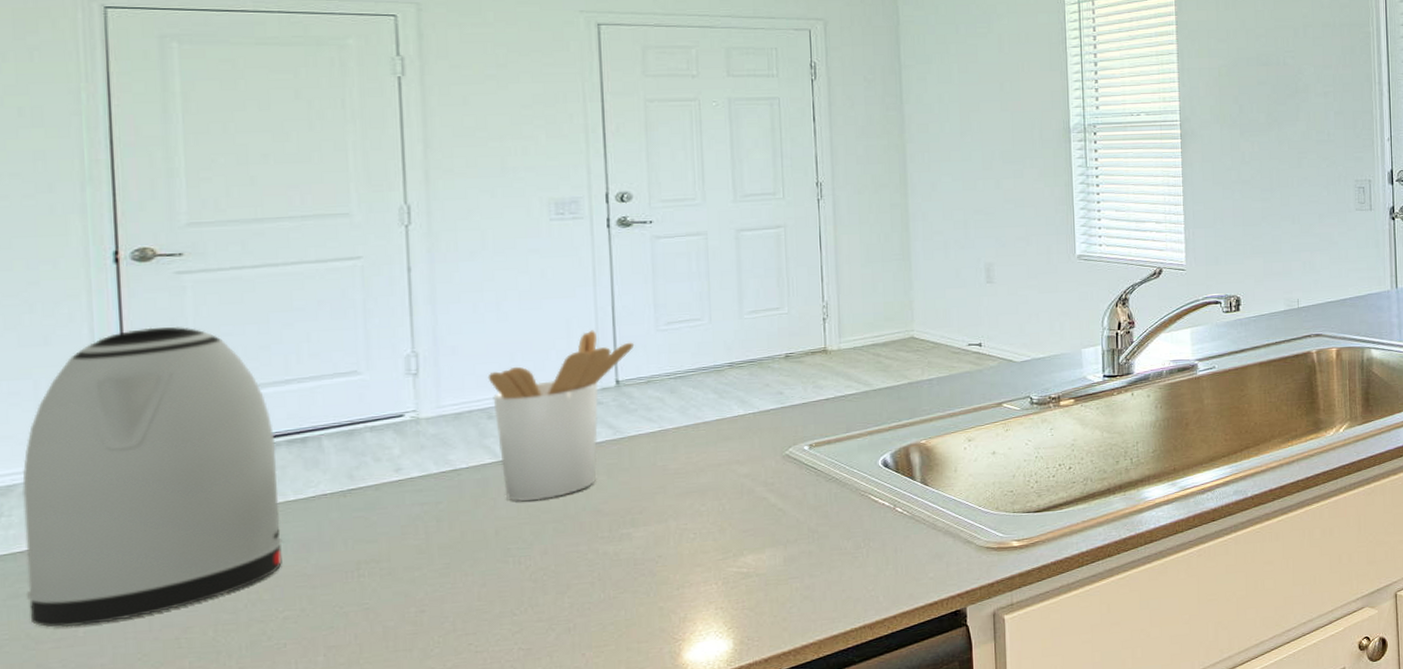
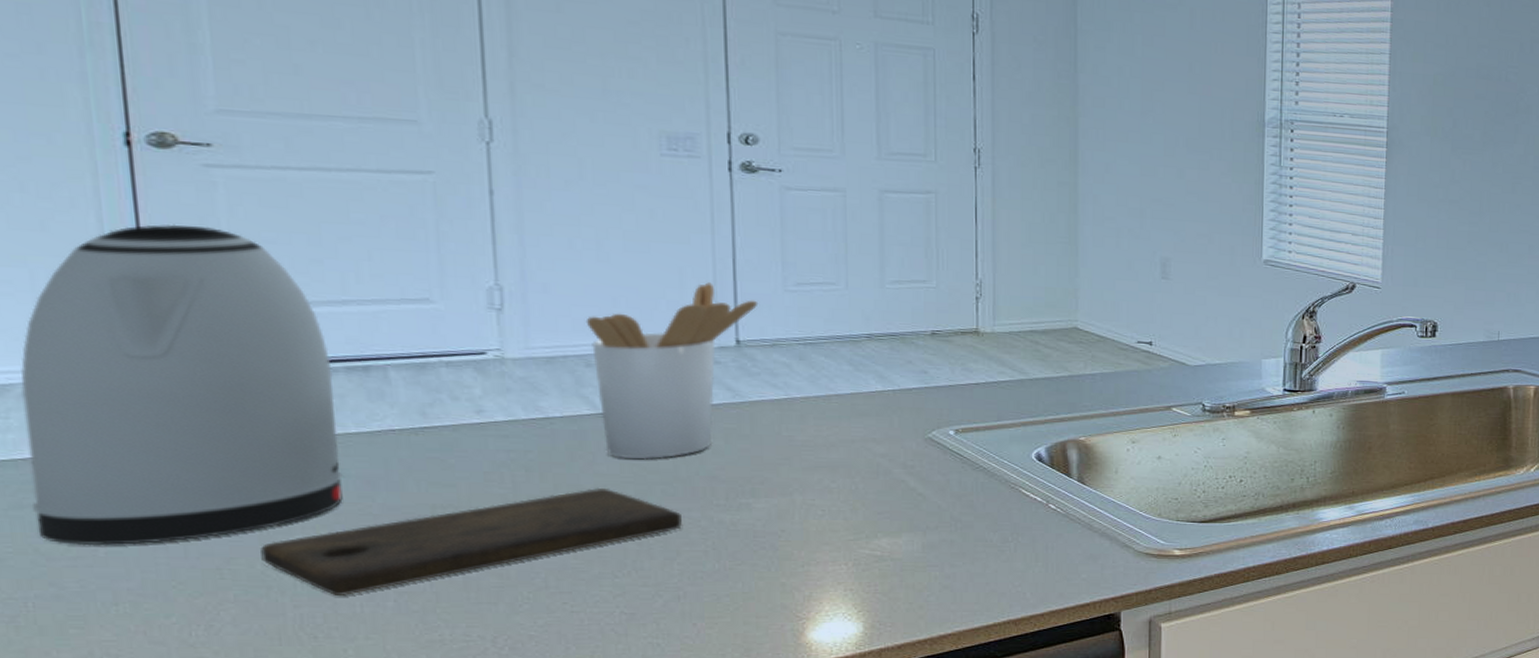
cutting board: none [212,530,571,655] -> present [261,487,682,595]

